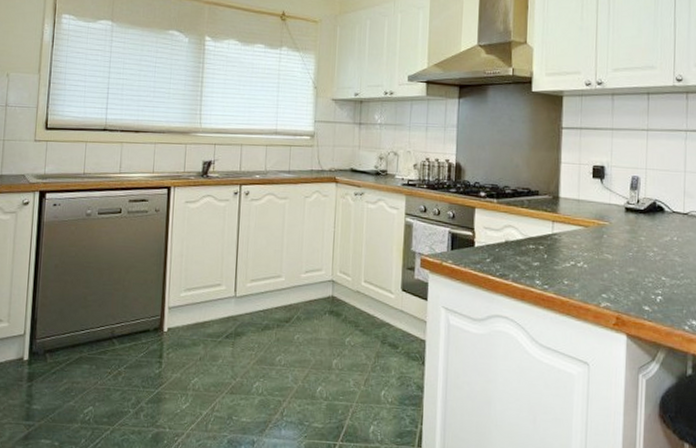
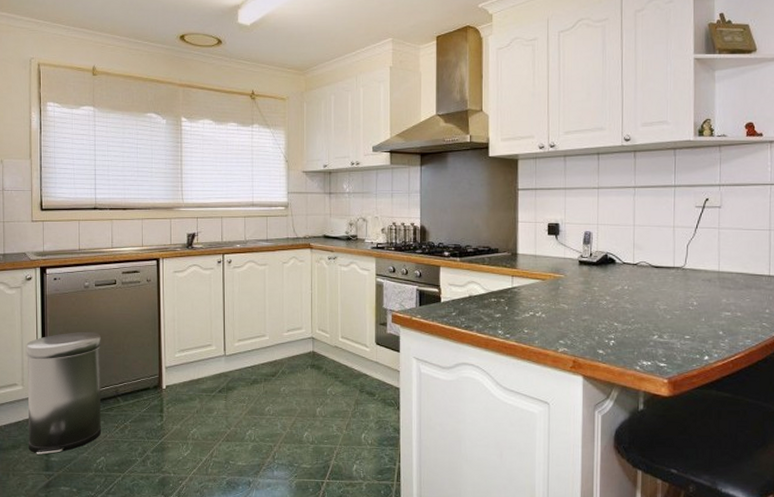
pedal bin: none [8,264,100,403] -> present [26,332,102,456]

